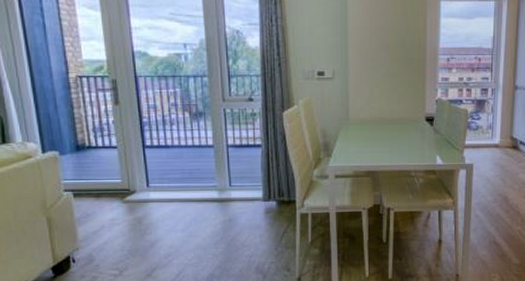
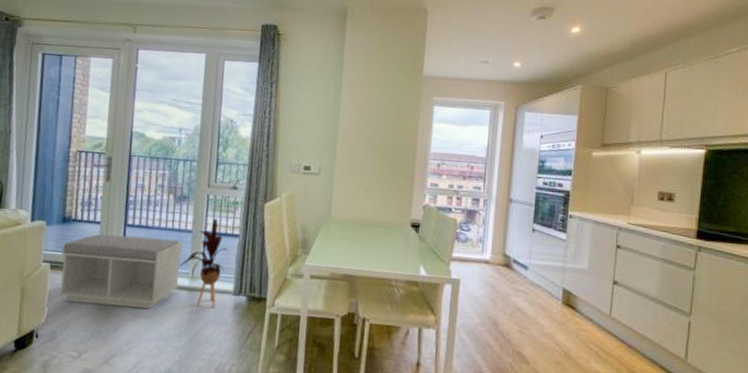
bench: none [81,156,209,226] -> present [58,234,183,310]
house plant: none [205,131,253,216] -> present [179,218,229,308]

